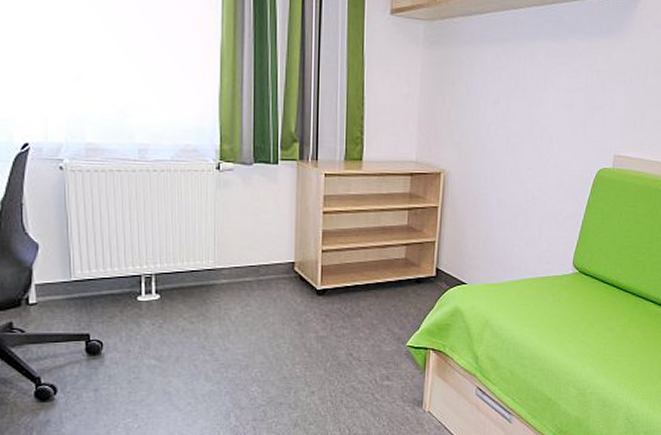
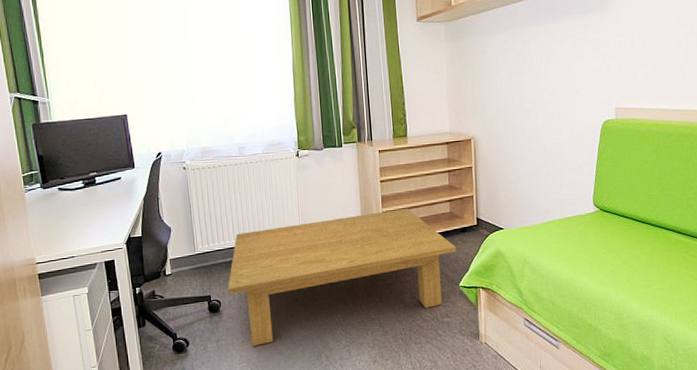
coffee table: none [113,248,408,400] -> present [227,208,457,347]

